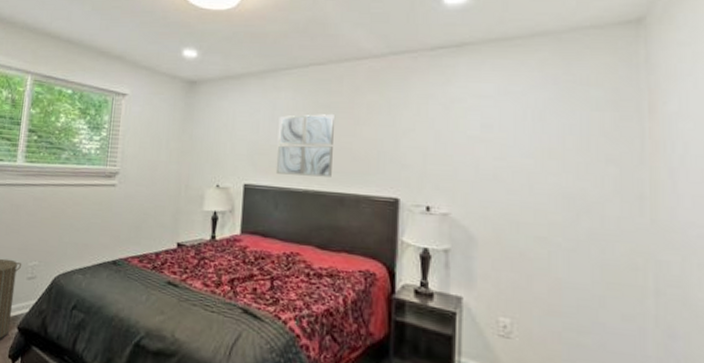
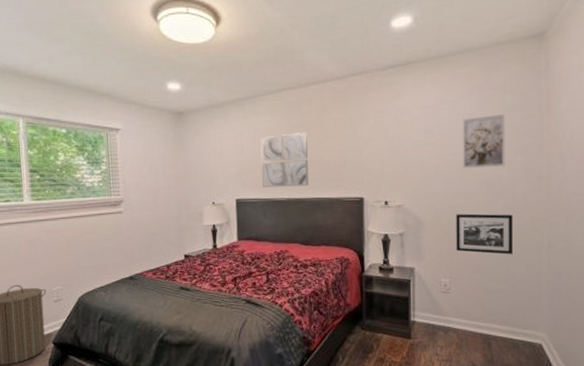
picture frame: none [521,233,602,297] -> present [456,213,513,254]
wall art: none [530,112,590,179] -> present [462,114,505,169]

